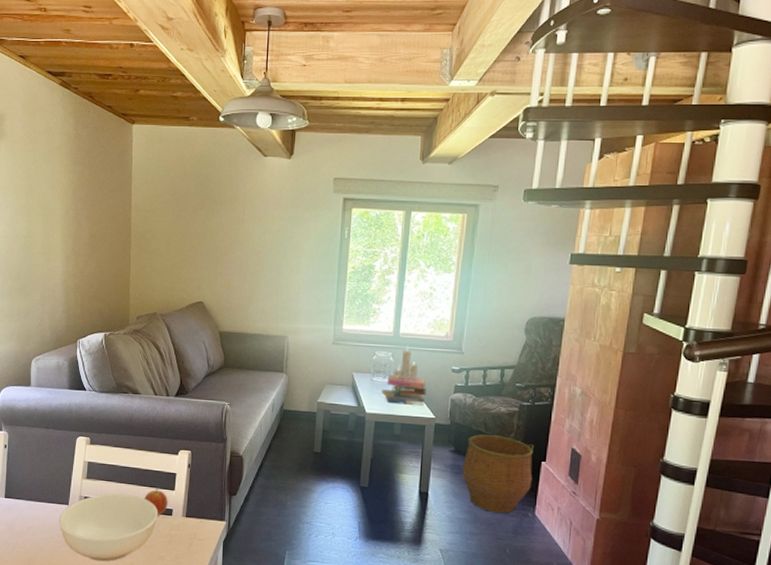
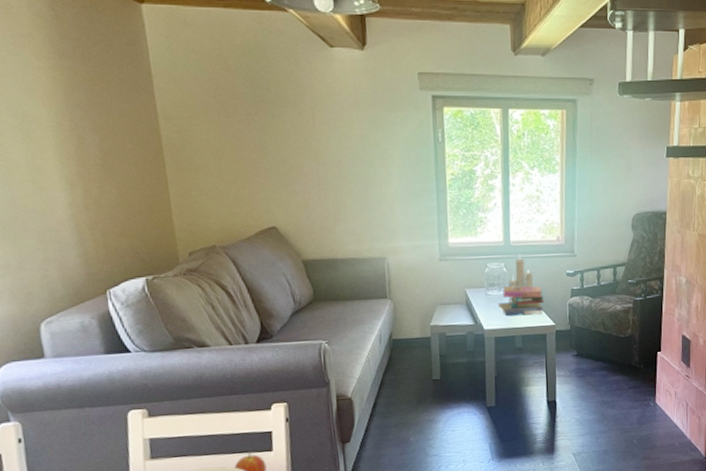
basket: present [462,434,533,514] -> none [586,333,651,408]

